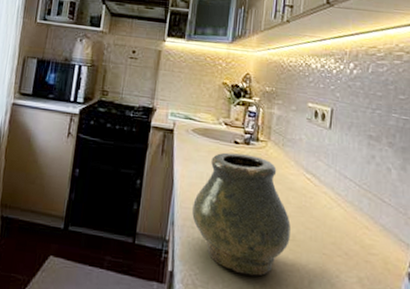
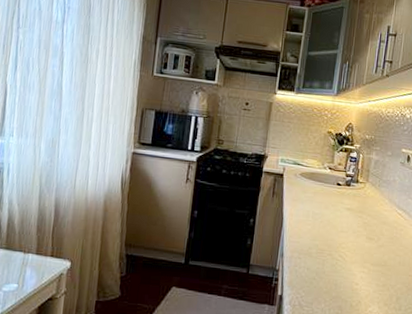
vase: present [192,152,291,276] -> none [299,193,383,296]

